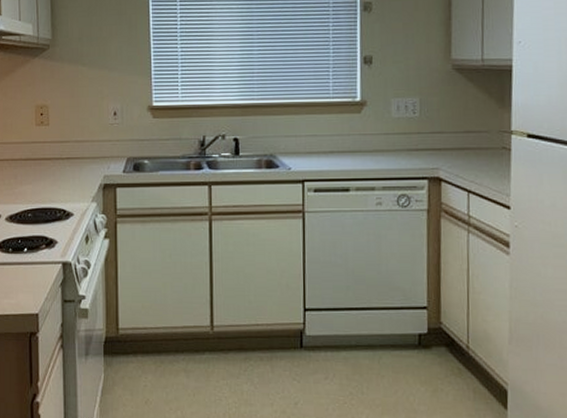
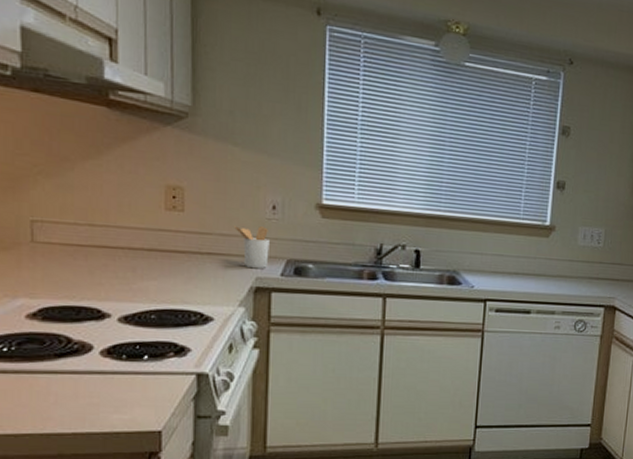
utensil holder: none [86,131,113,167] -> present [234,226,270,268]

